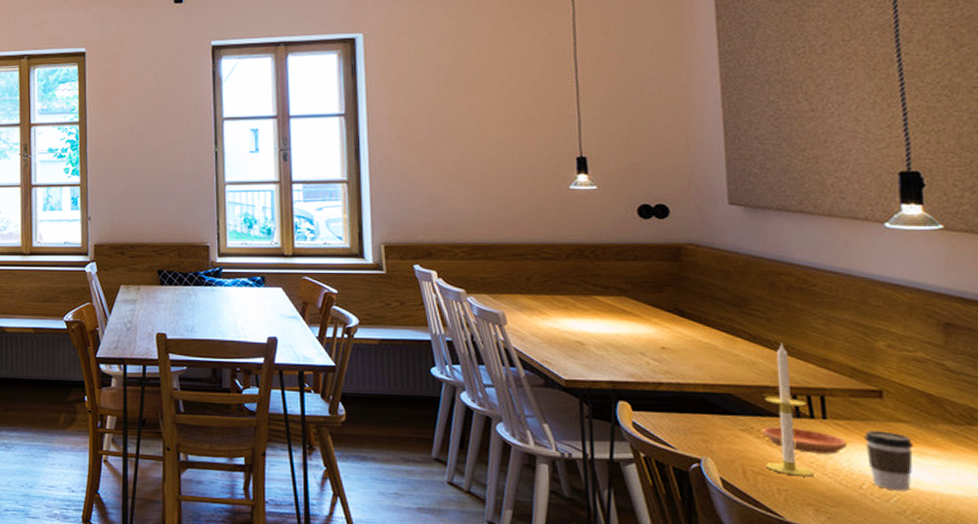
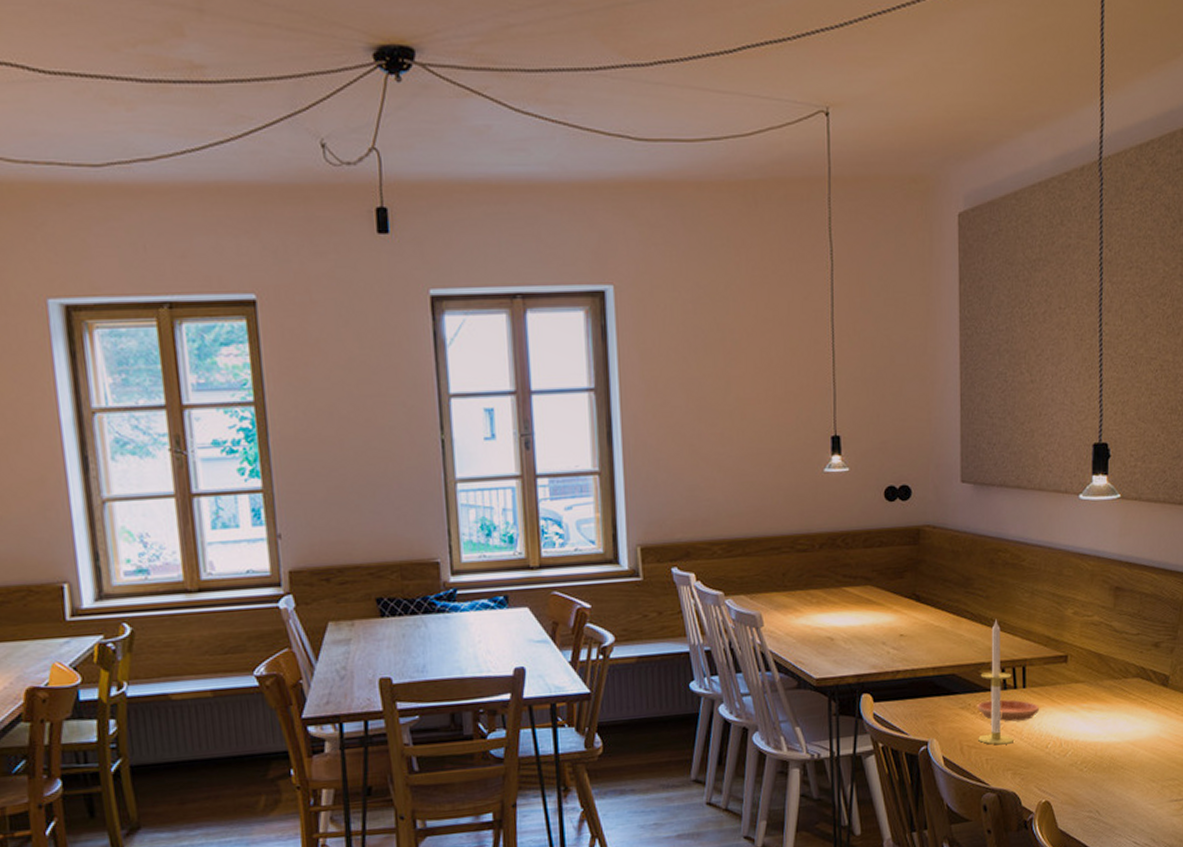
coffee cup: present [864,430,914,492] -> none [1052,692,1086,746]

